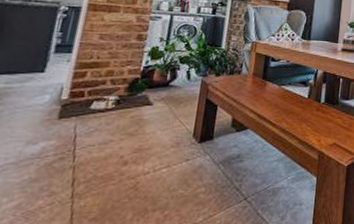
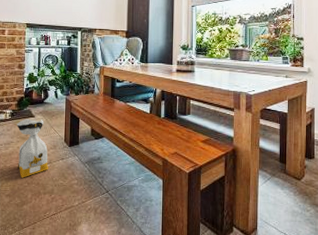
bag: none [115,107,167,191] -> present [17,118,49,178]

